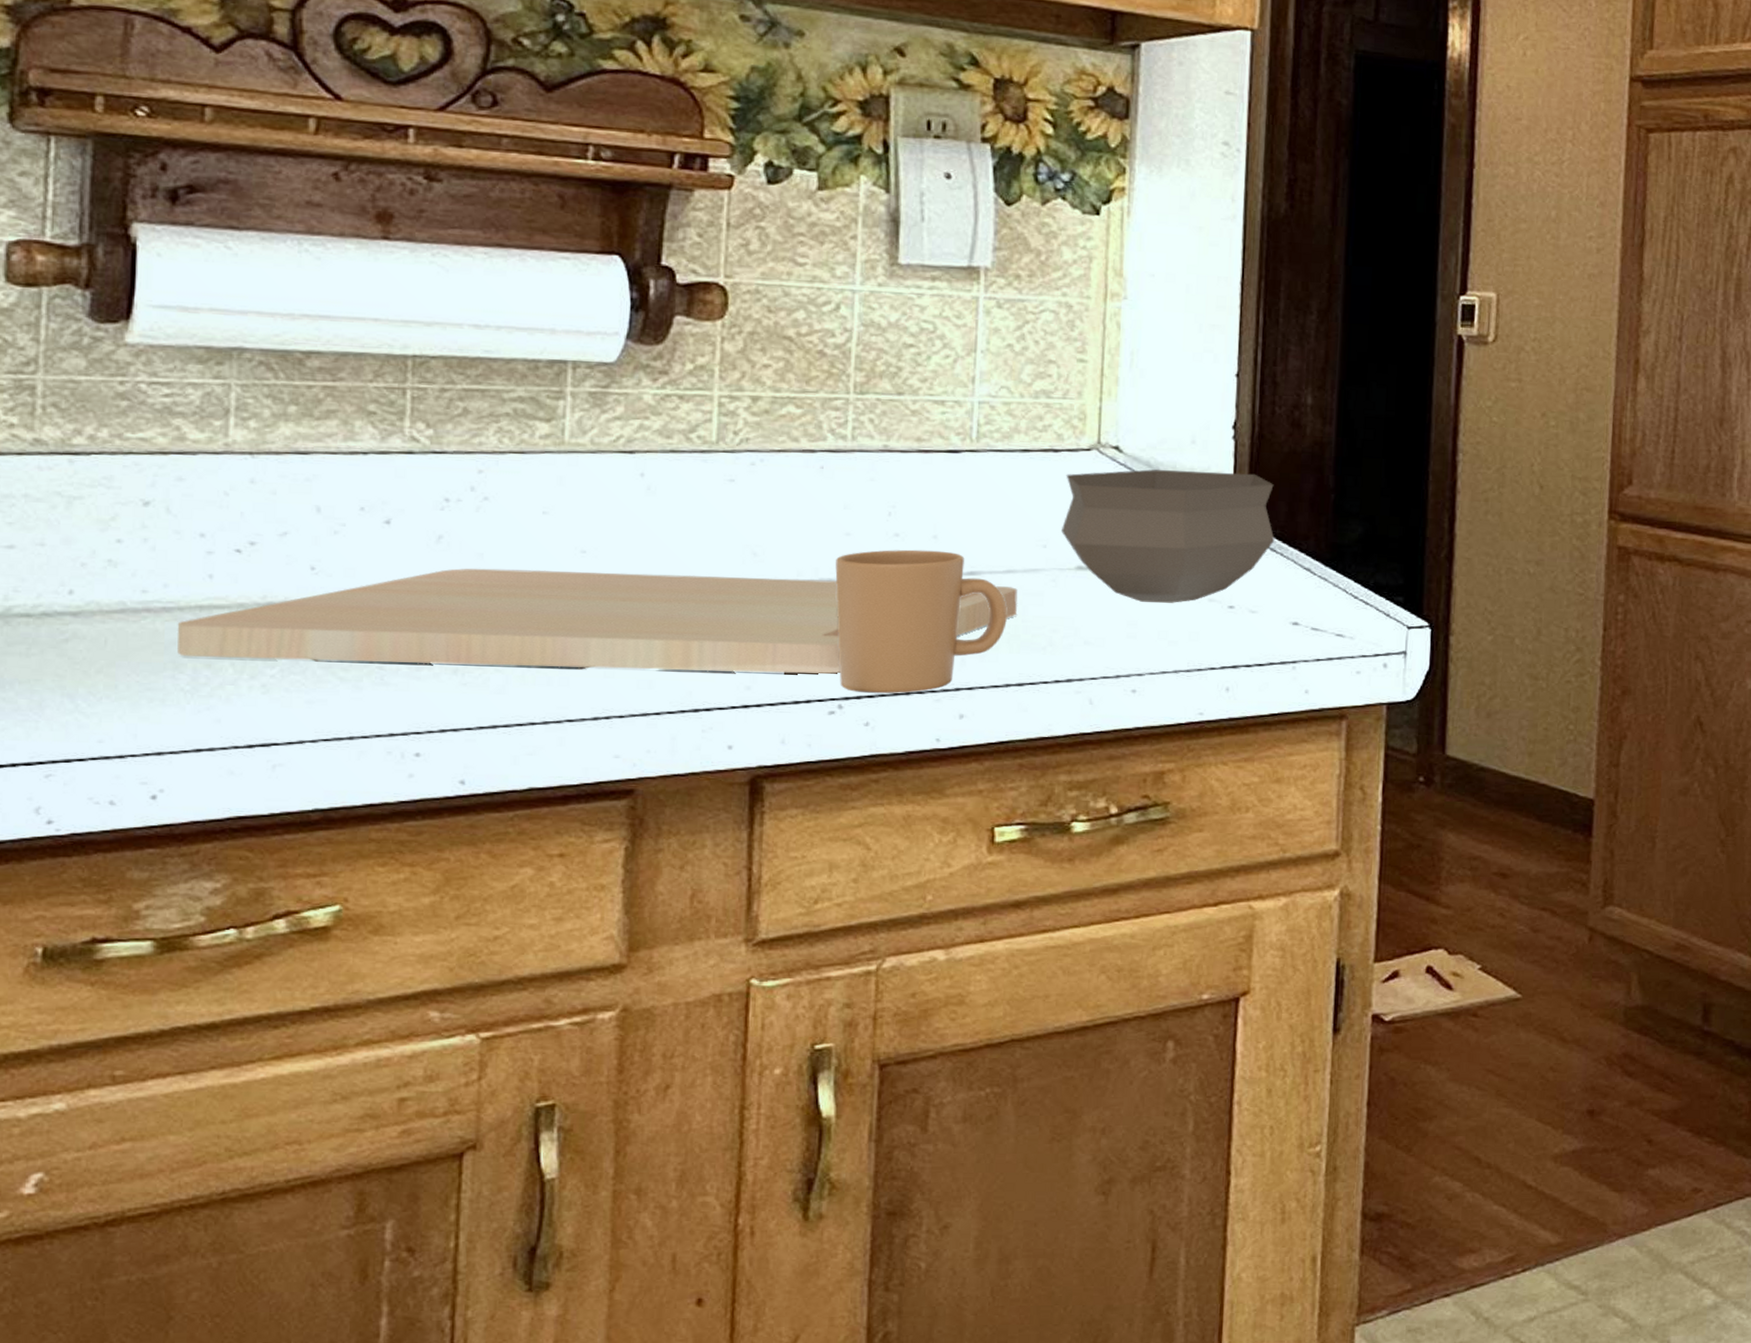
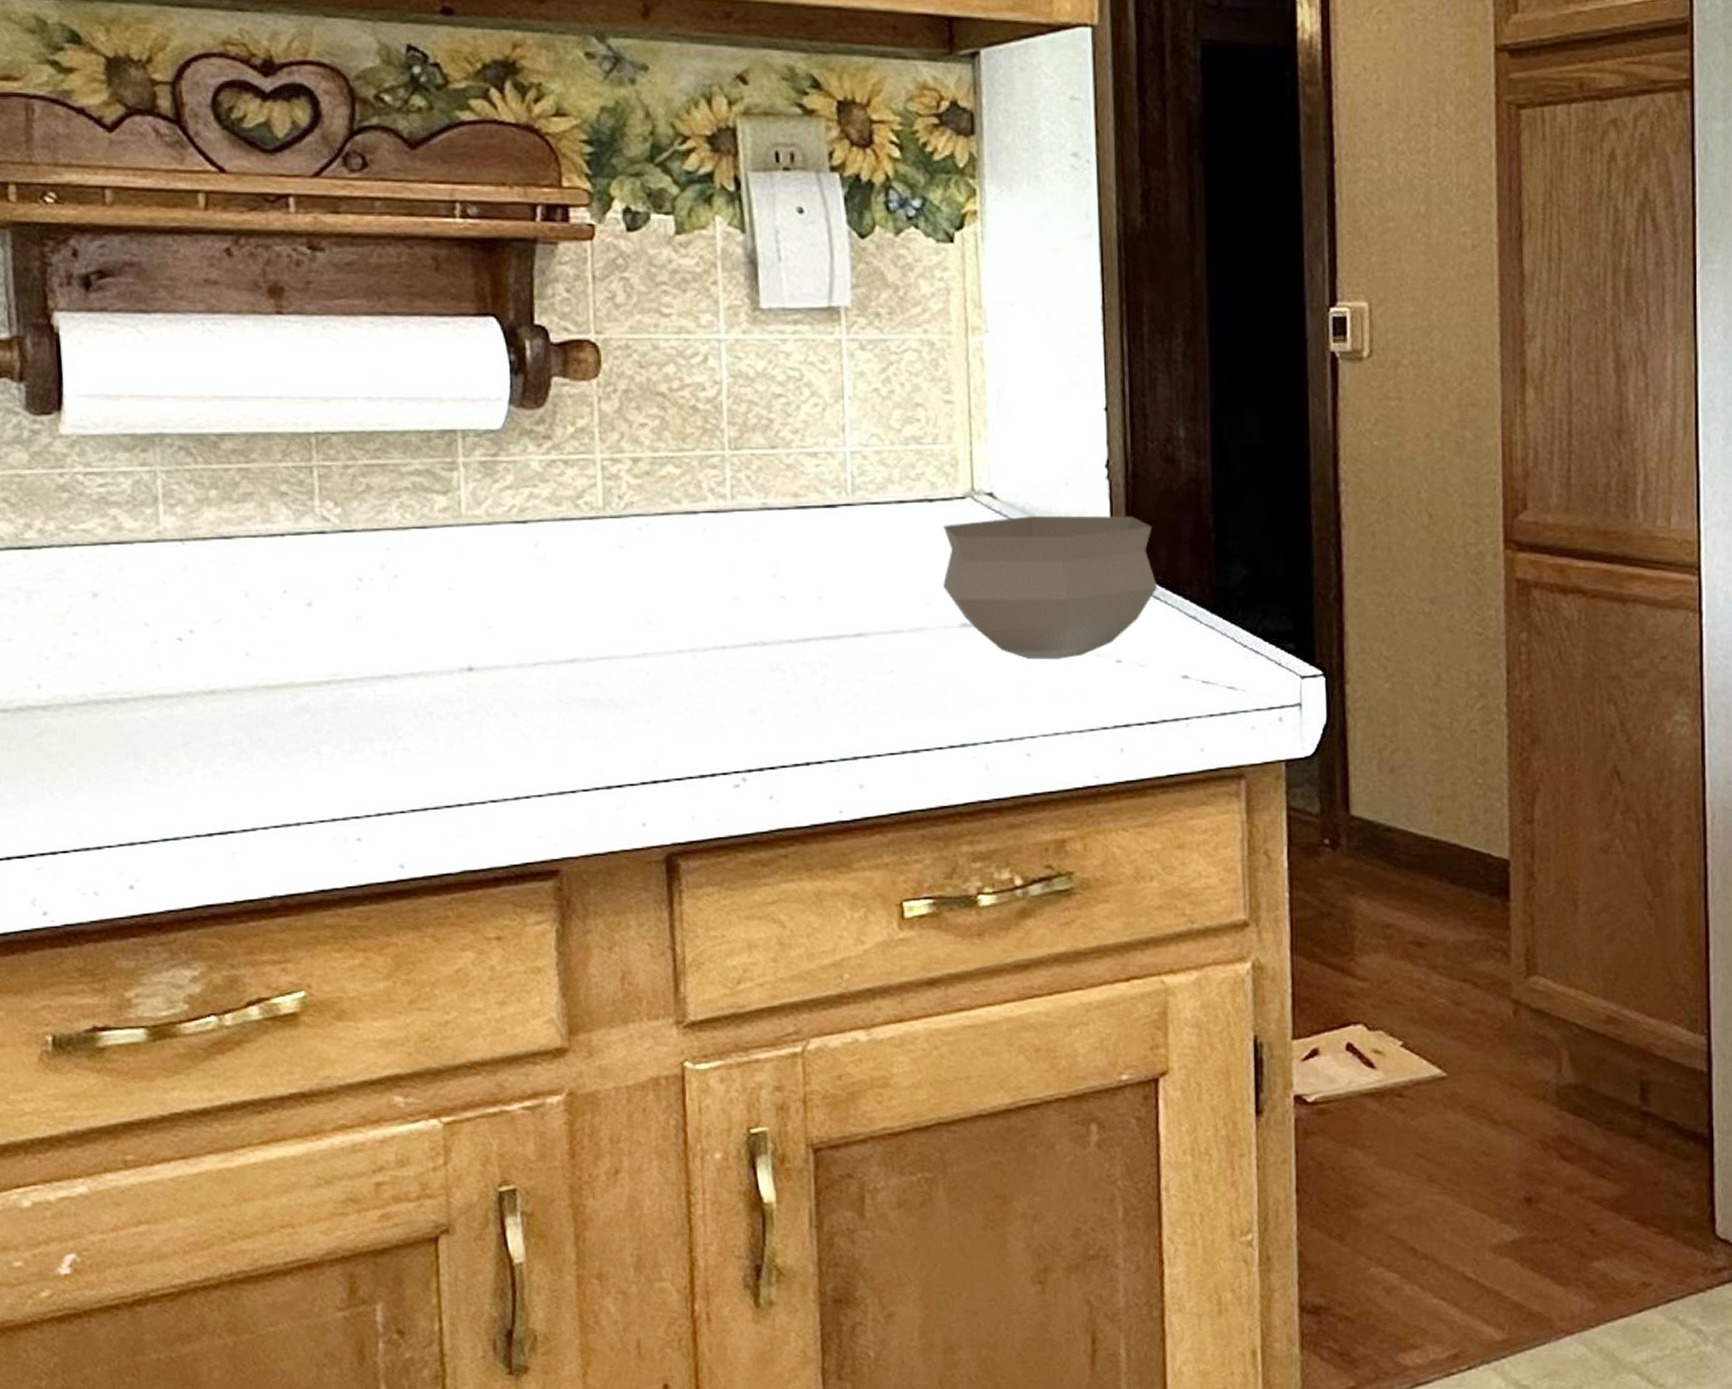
cutting board: present [177,568,1018,674] -> none [134,647,906,748]
mug: present [835,549,1007,694] -> none [727,612,897,765]

